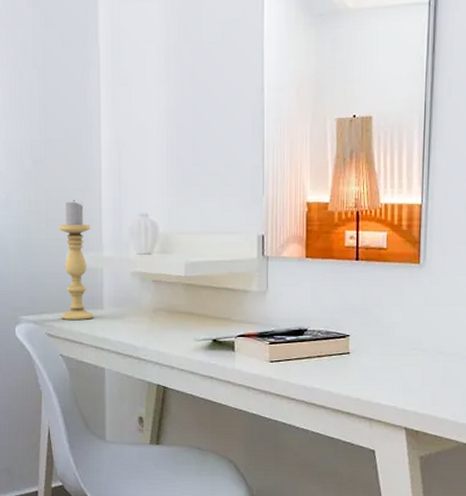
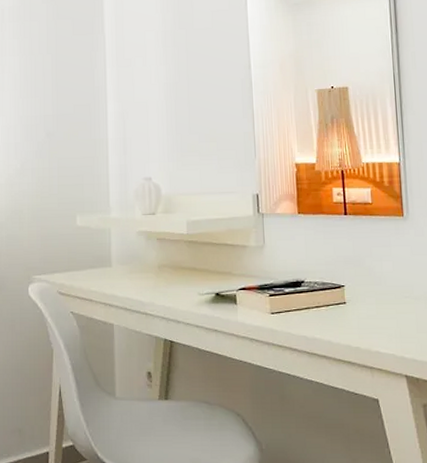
candle holder: present [59,200,94,320] -> none [70,167,102,278]

